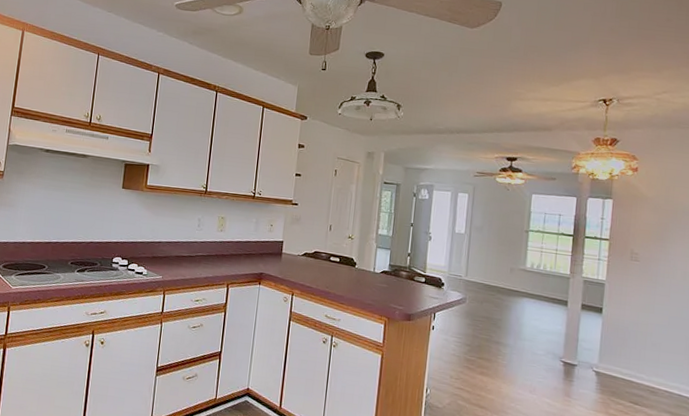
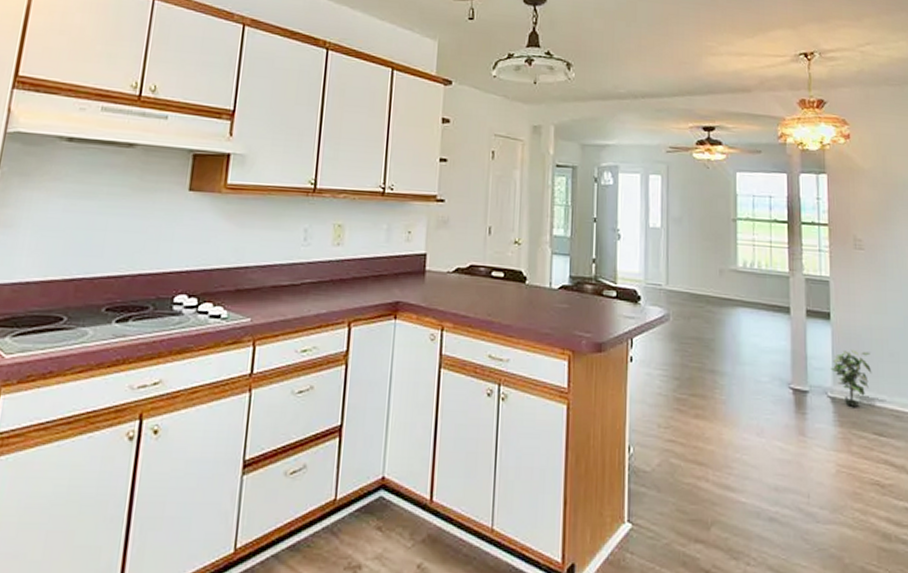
potted plant: none [598,337,635,381] -> present [830,349,872,407]

